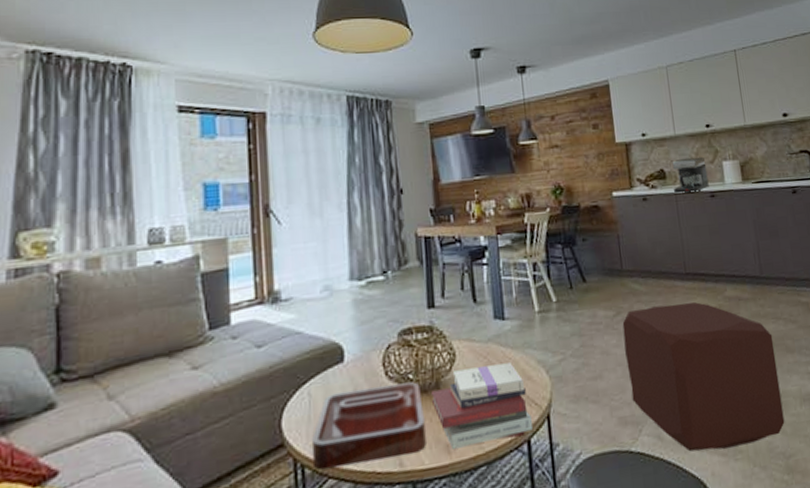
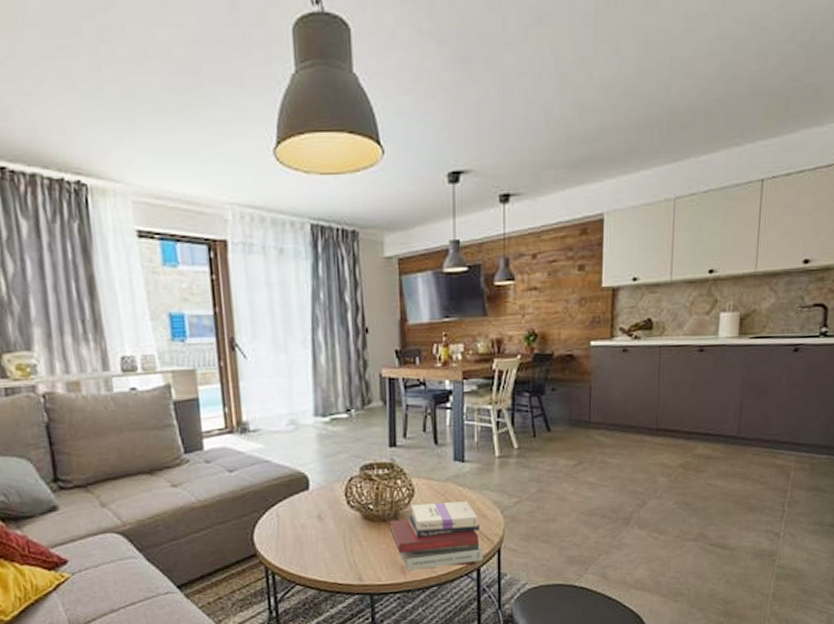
decorative tray: present [311,382,426,470] -> none [280,511,383,578]
pouf: present [622,302,785,452] -> none [581,457,737,591]
coffee maker: present [672,156,709,193] -> none [659,306,701,346]

